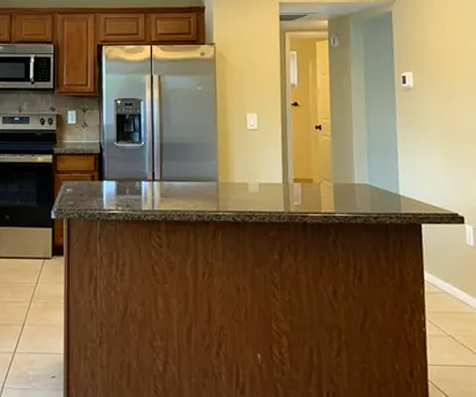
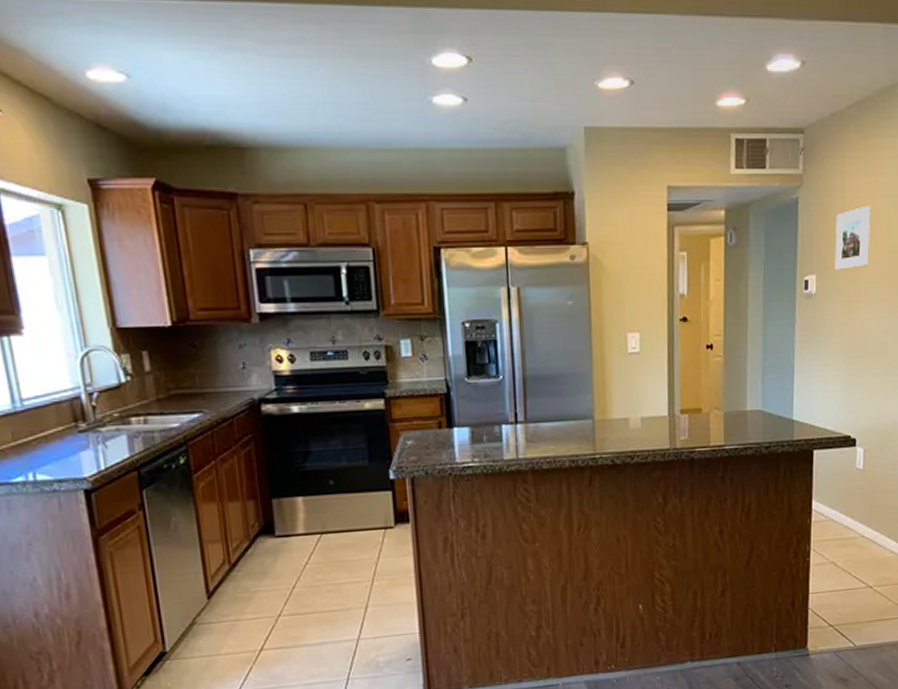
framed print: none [427,17,462,68] -> present [835,205,872,270]

